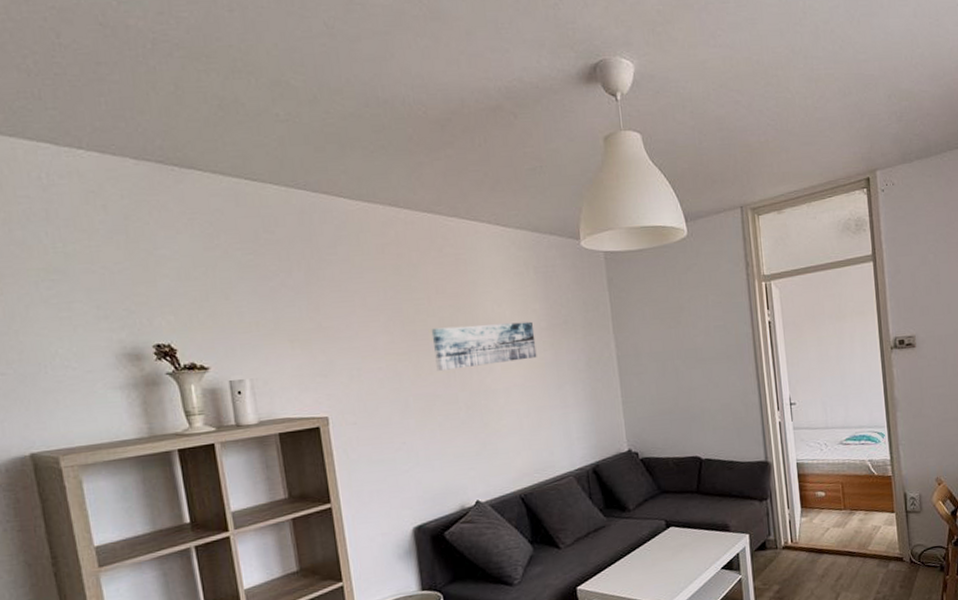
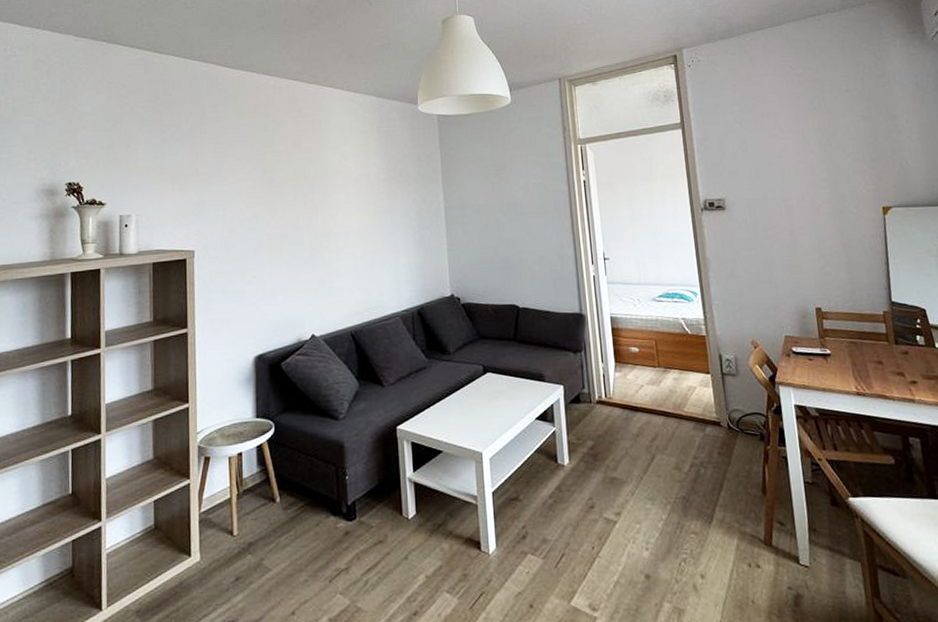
wall art: present [431,321,537,371] -> none [287,173,375,214]

